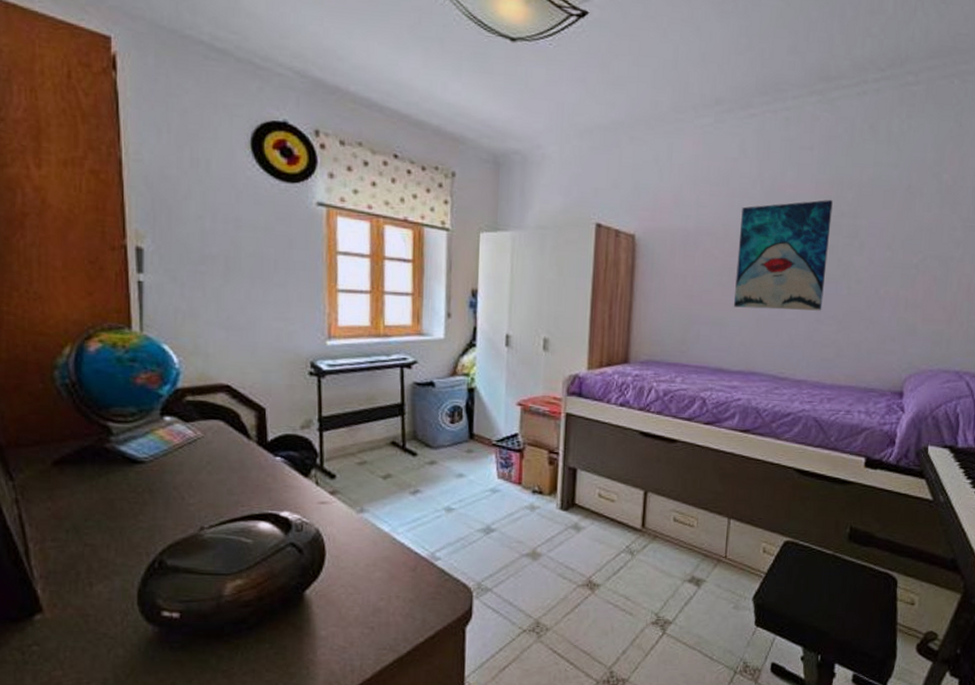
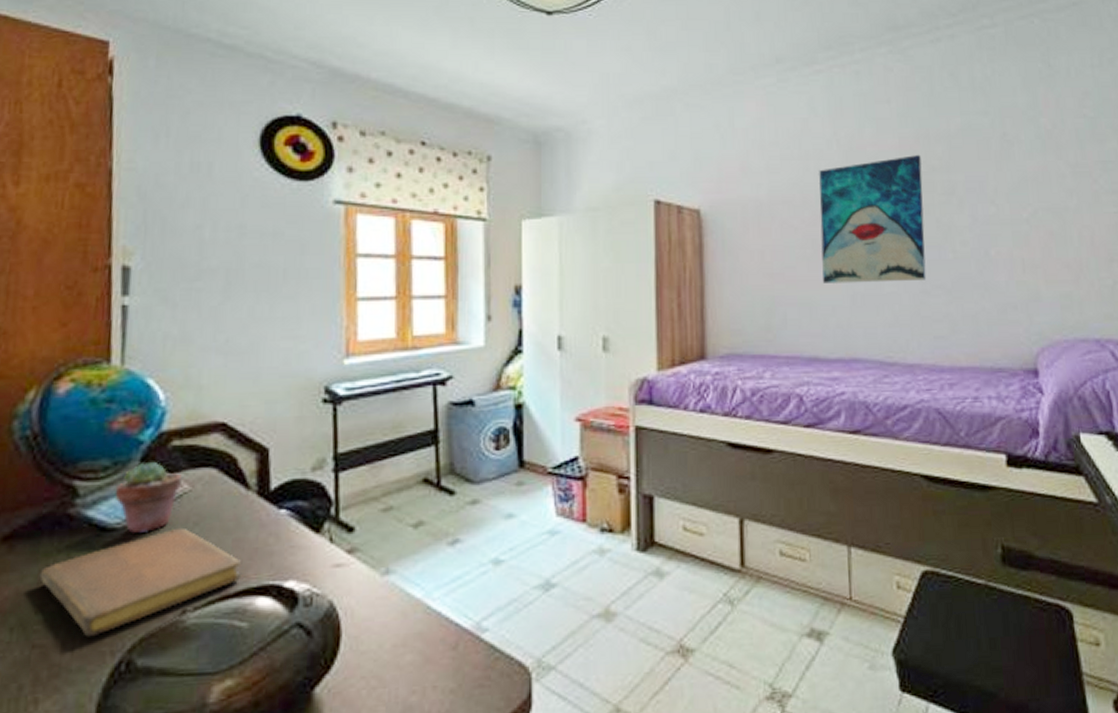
notebook: none [86,465,247,541] -> present [39,527,242,637]
potted succulent: none [142,411,195,466] -> present [115,461,182,533]

